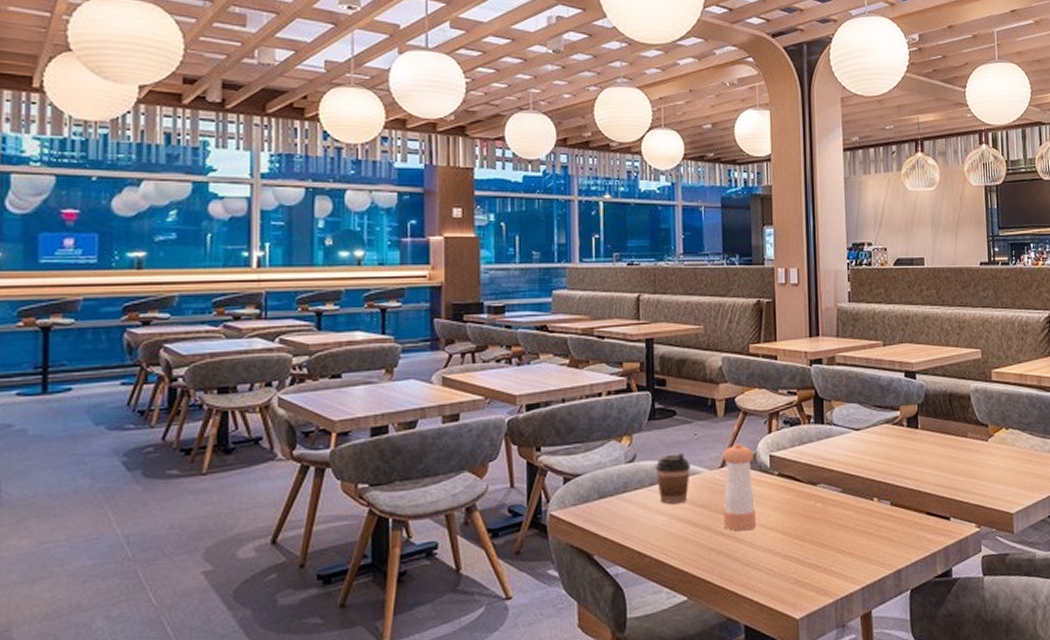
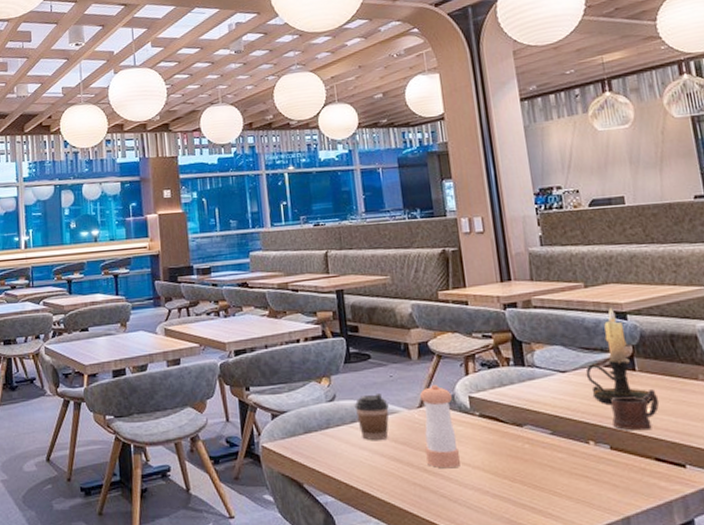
candle holder: none [876,367,929,463] -> present [585,308,653,406]
mug: none [895,447,935,487] -> present [611,390,659,431]

